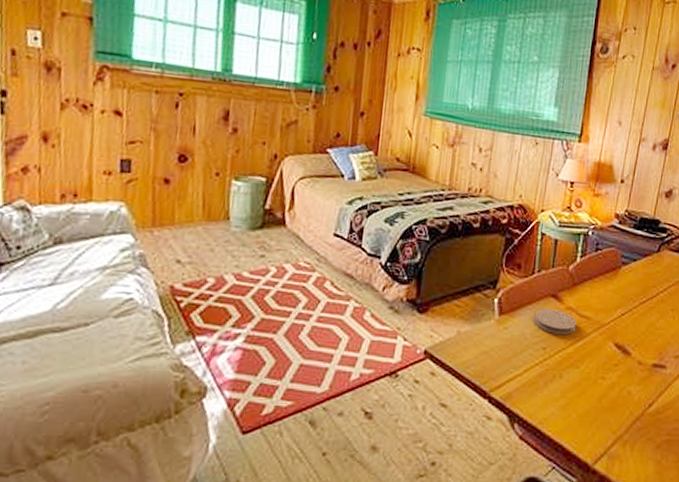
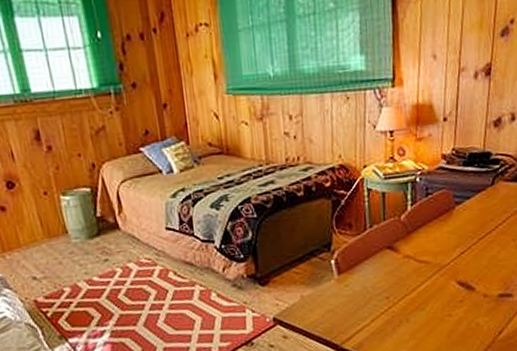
coaster: present [534,309,577,336] -> none [373,259,417,283]

